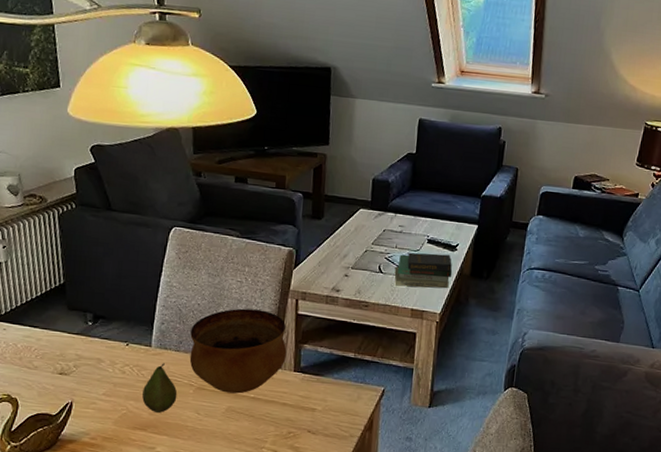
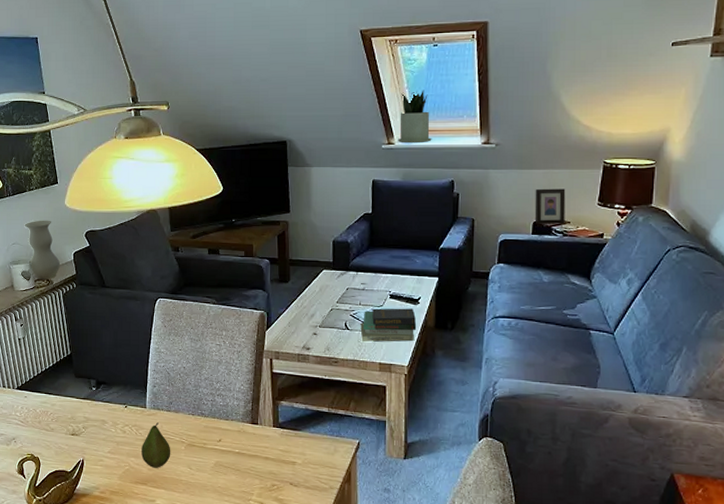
vase: none [14,127,58,197] -> present [24,220,61,280]
bowl: present [189,308,287,394] -> none [179,369,265,449]
planter: none [448,30,484,86] -> present [397,90,432,143]
picture frame: none [577,144,608,181] -> present [535,188,566,224]

